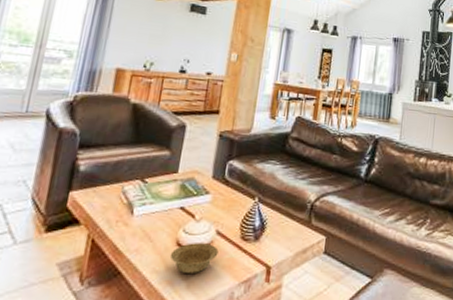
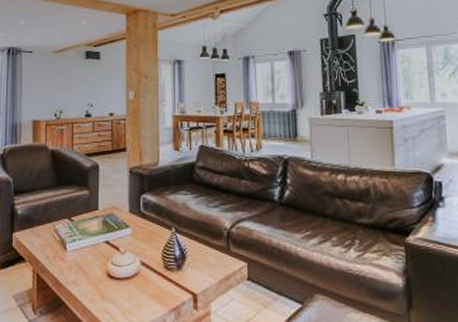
bowl: present [169,243,219,273] -> none [103,274,146,302]

